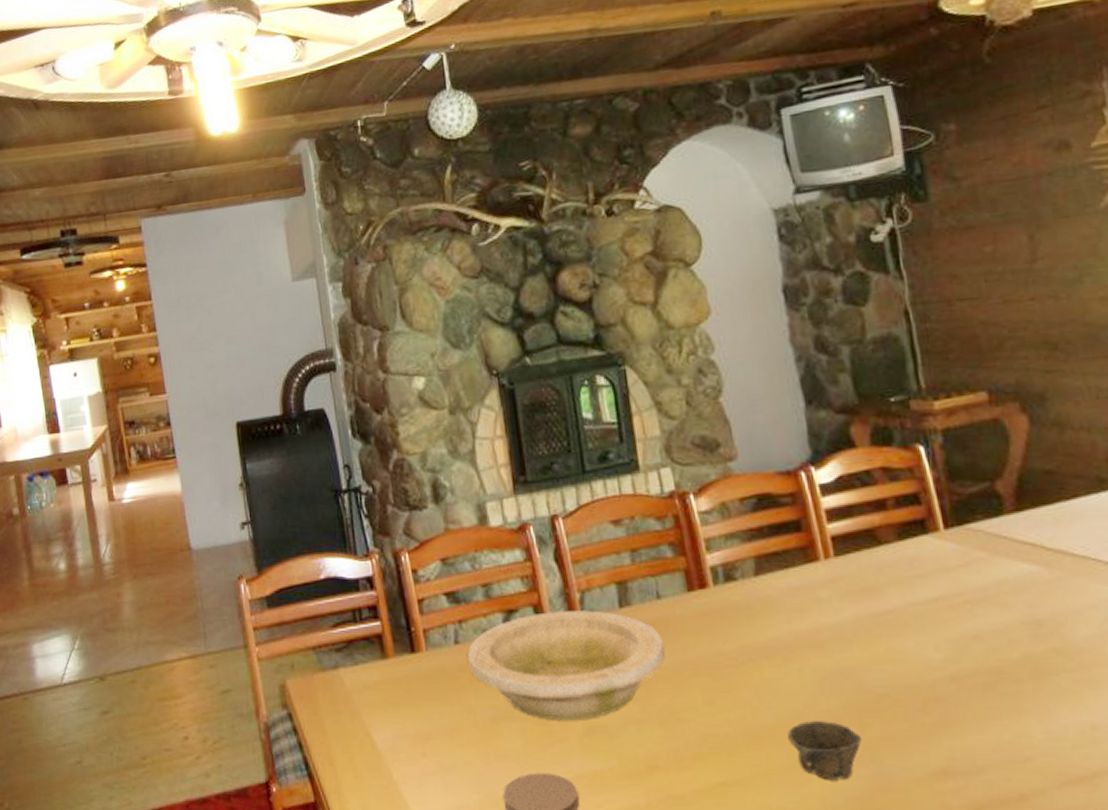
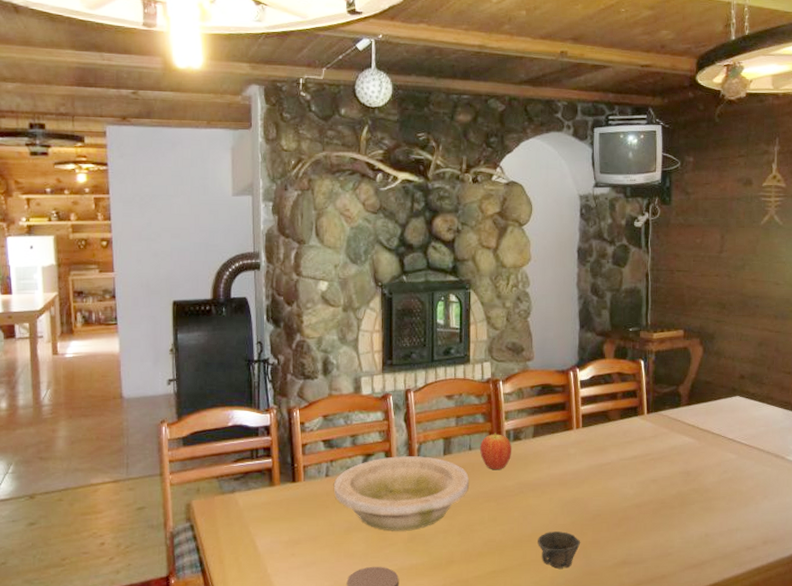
fruit: none [672,571,725,628] -> present [479,433,512,470]

